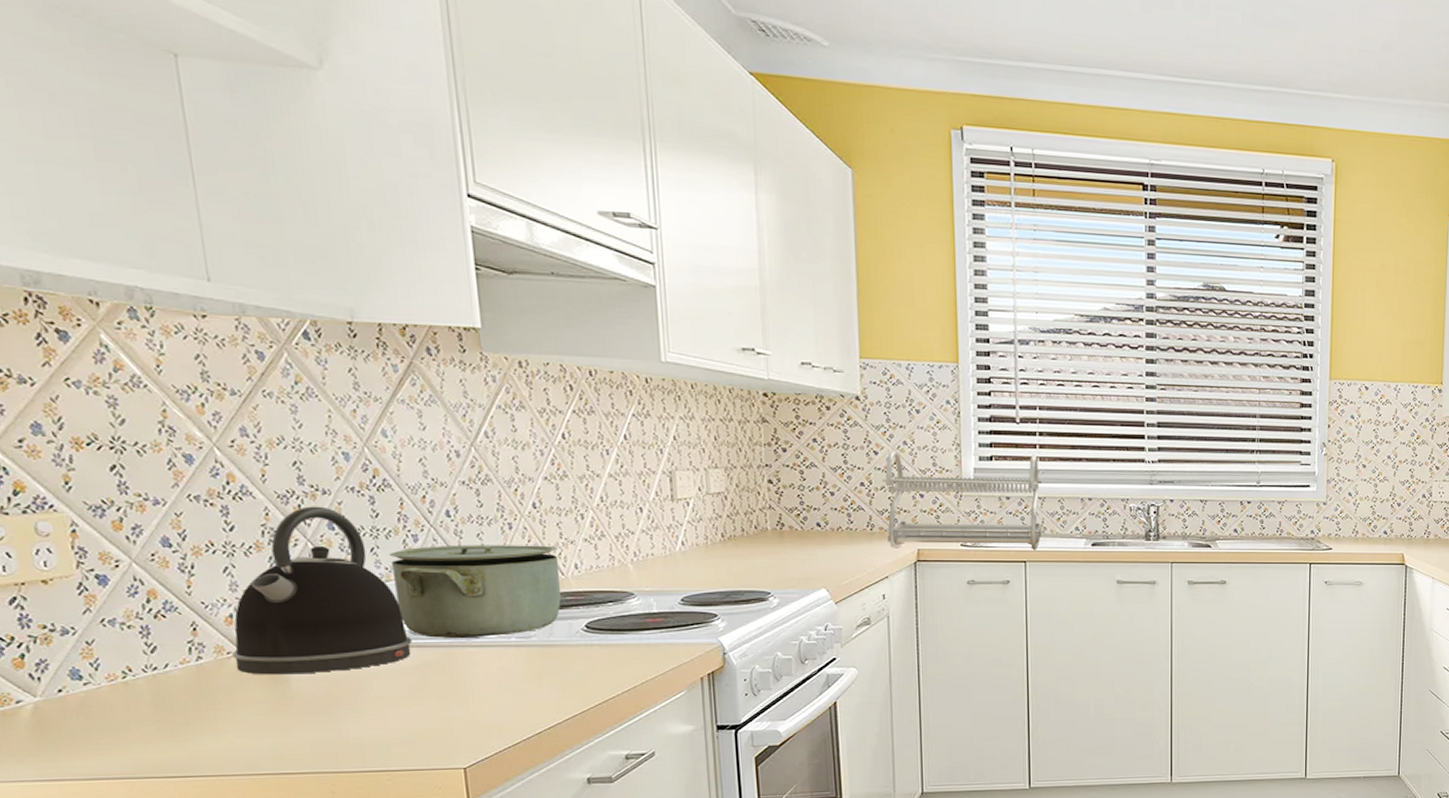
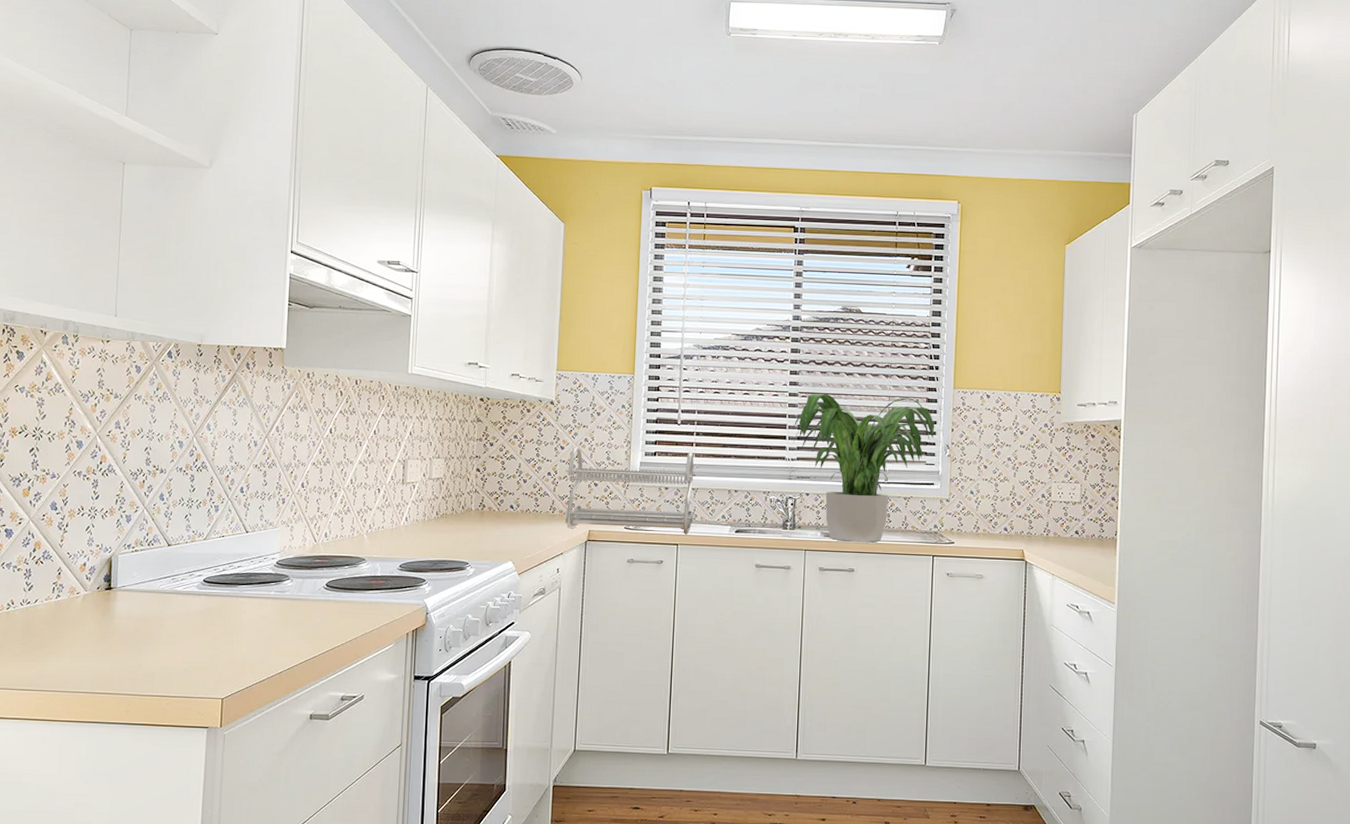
kettle: present [232,506,412,675] -> none [80,481,202,613]
cooking pot: present [390,545,561,639] -> none [196,514,315,591]
potted plant: none [1152,385,1310,552] -> present [793,393,935,542]

